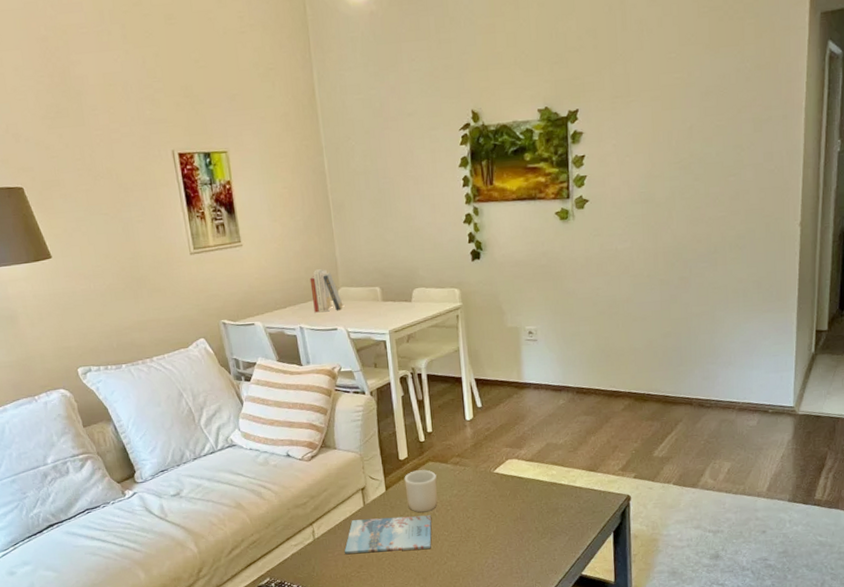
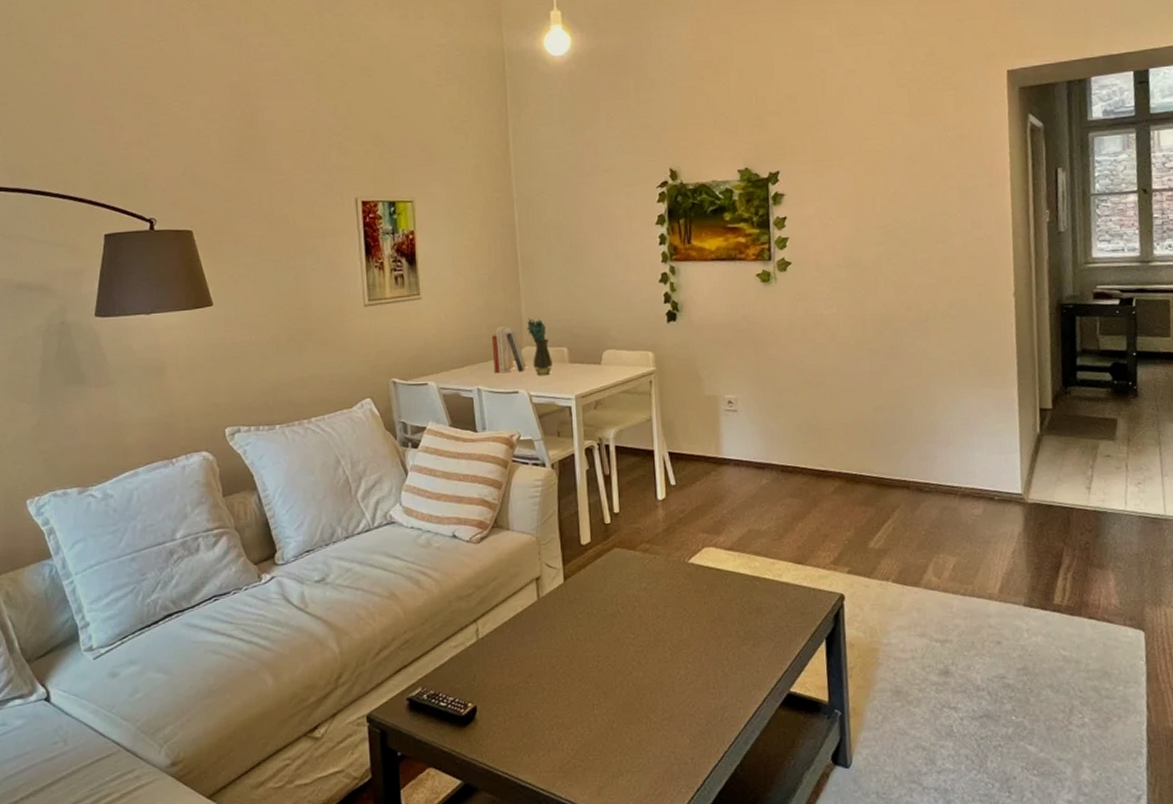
vase: none [341,260,367,313] -> present [526,317,553,375]
magazine: present [344,515,432,554] -> none [512,613,616,659]
mug: present [404,470,438,513] -> none [585,557,624,609]

